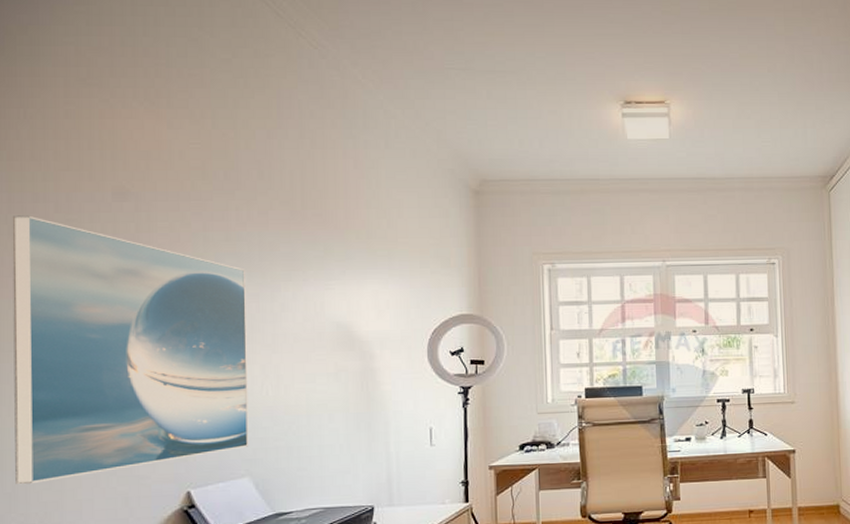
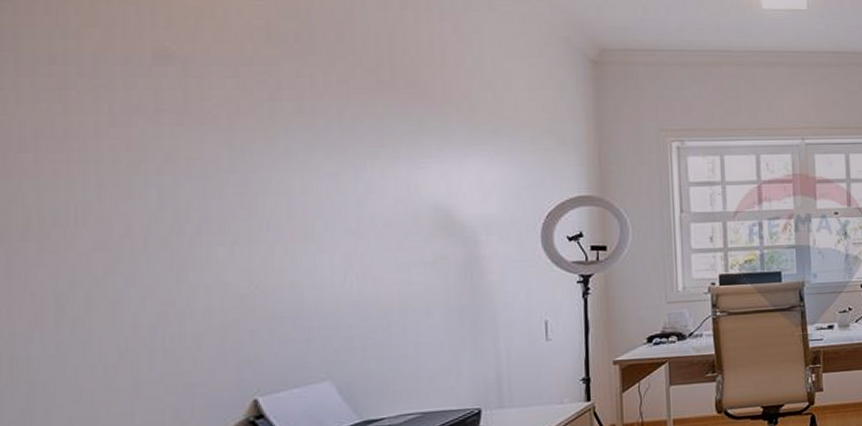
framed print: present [12,215,249,485] -> none [21,79,330,399]

